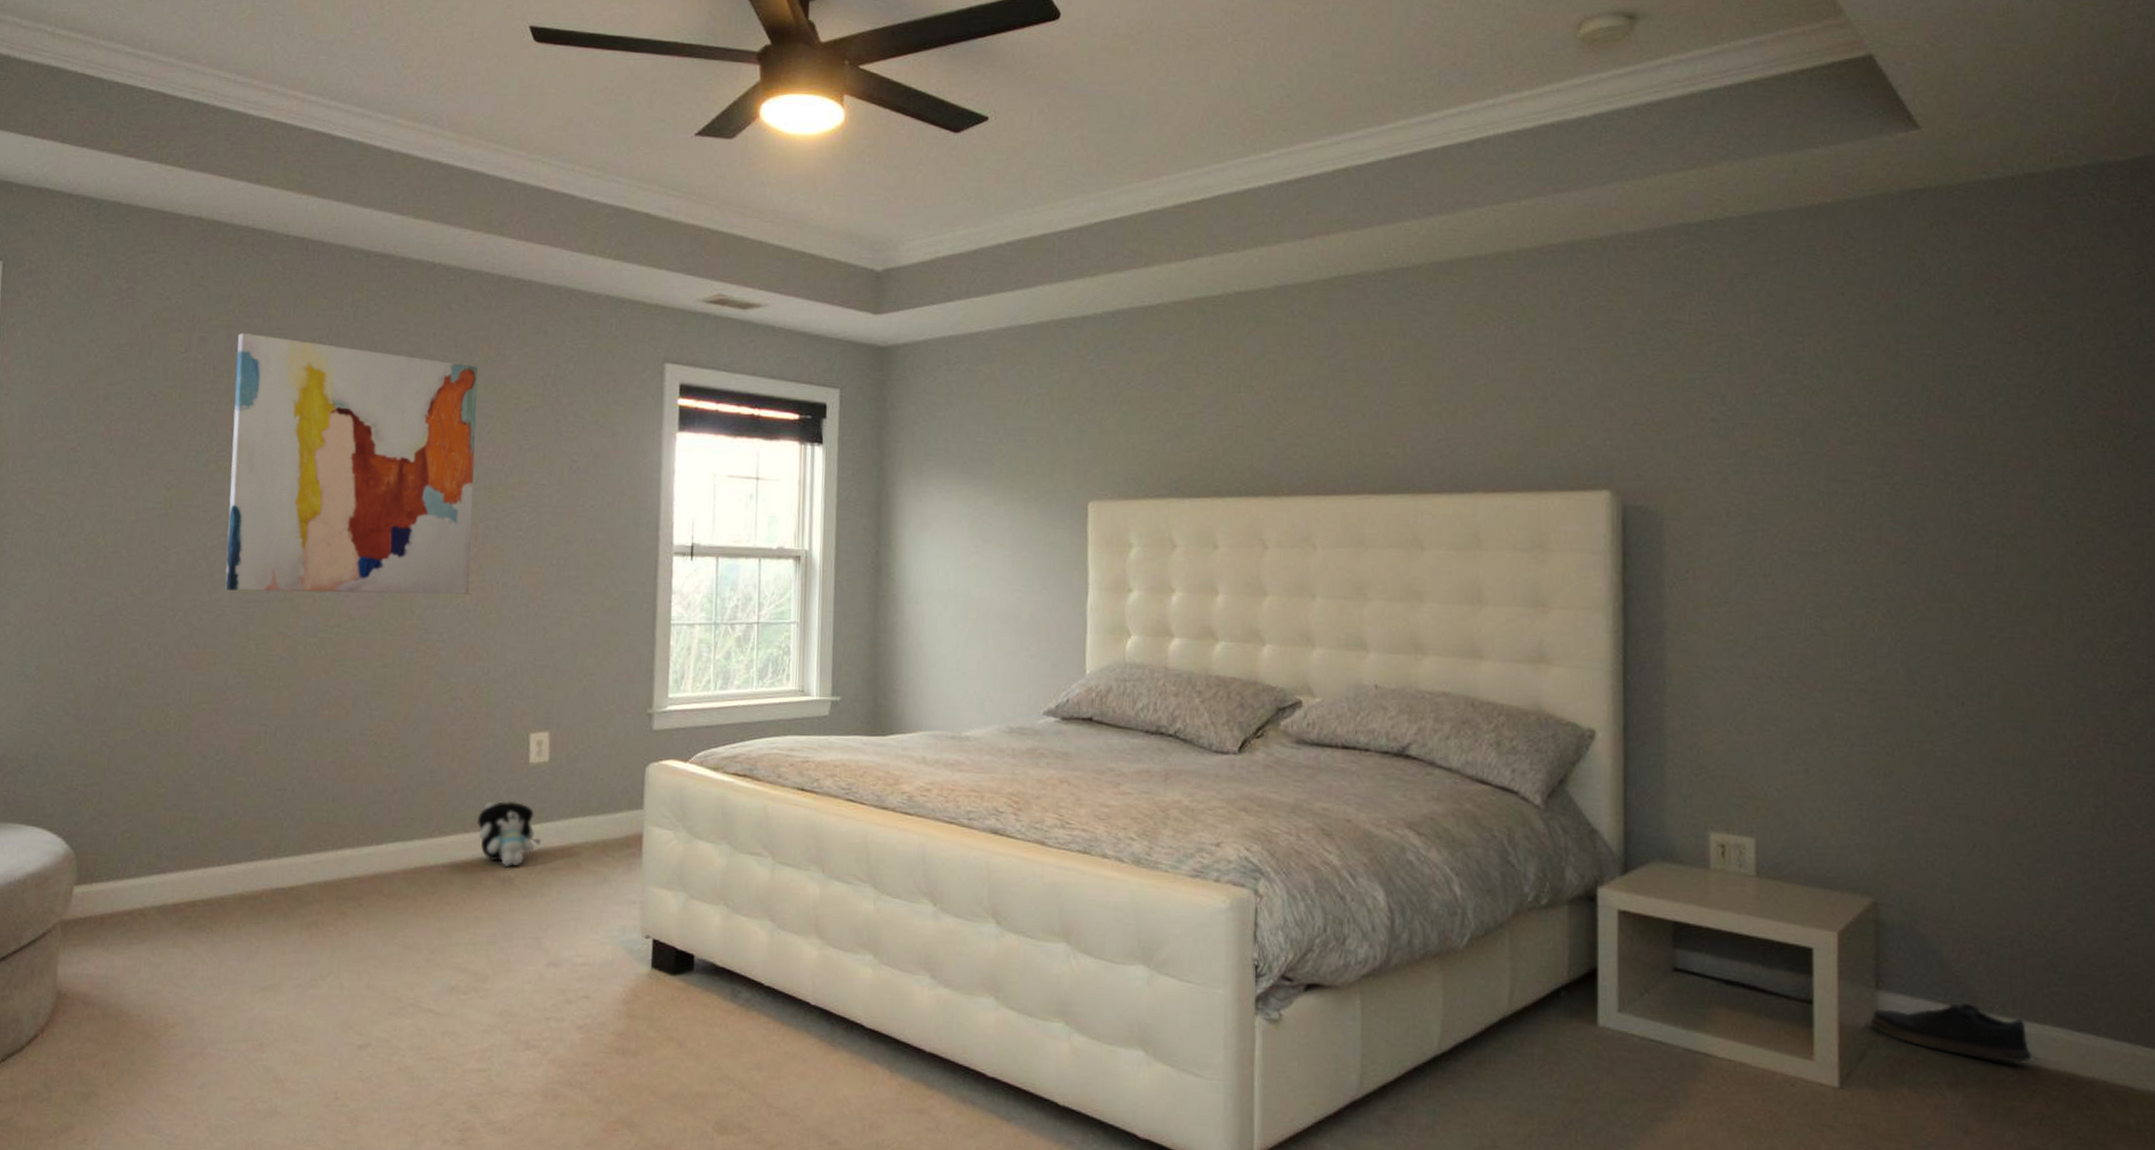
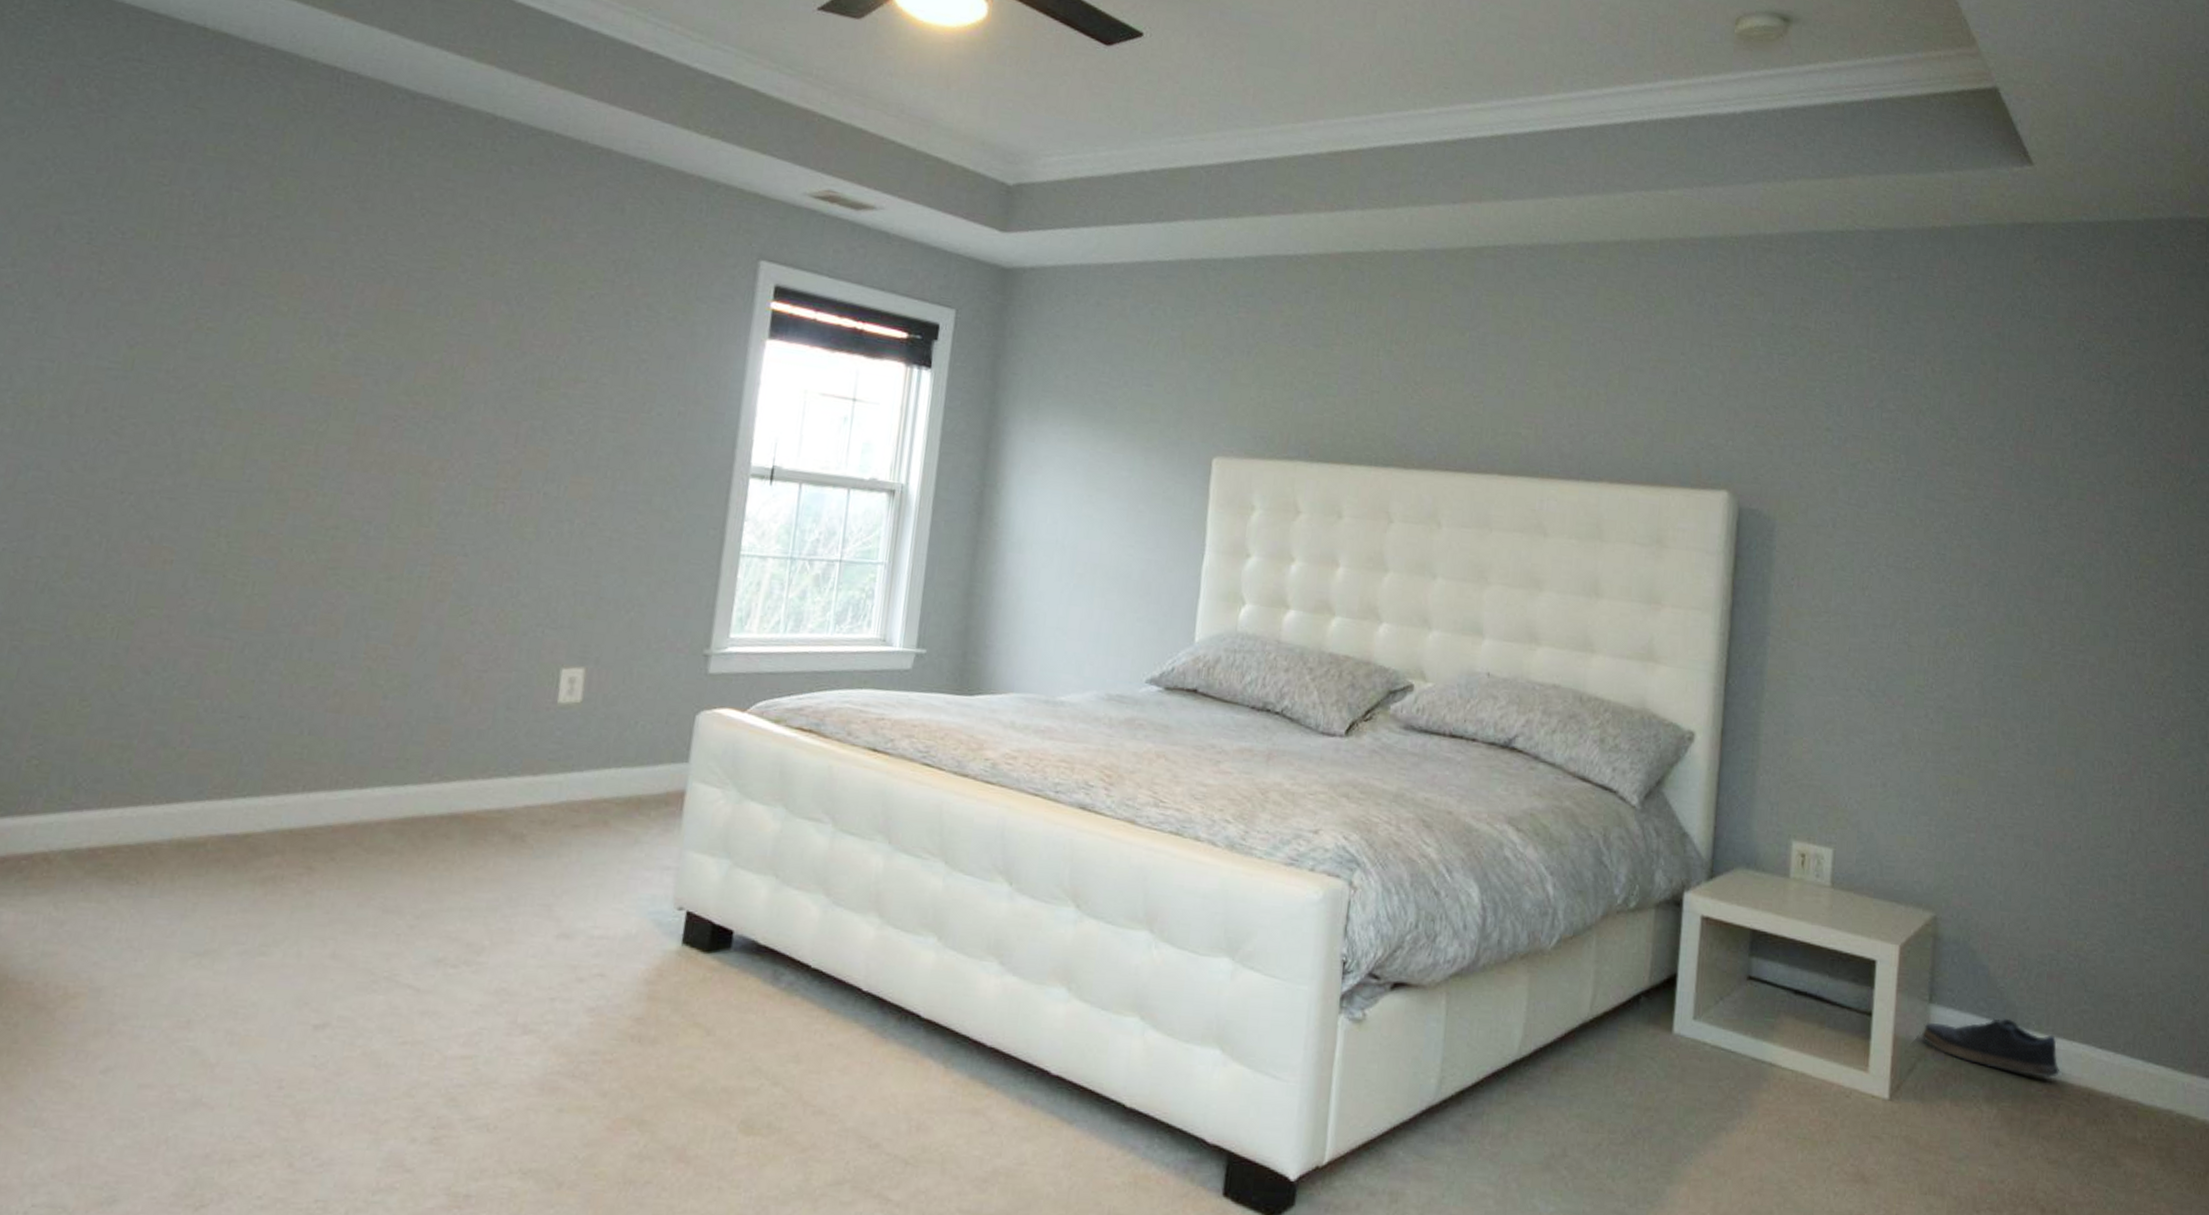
wall art: present [225,332,478,595] -> none [194,169,537,503]
plush toy: present [476,801,542,867] -> none [487,745,565,821]

